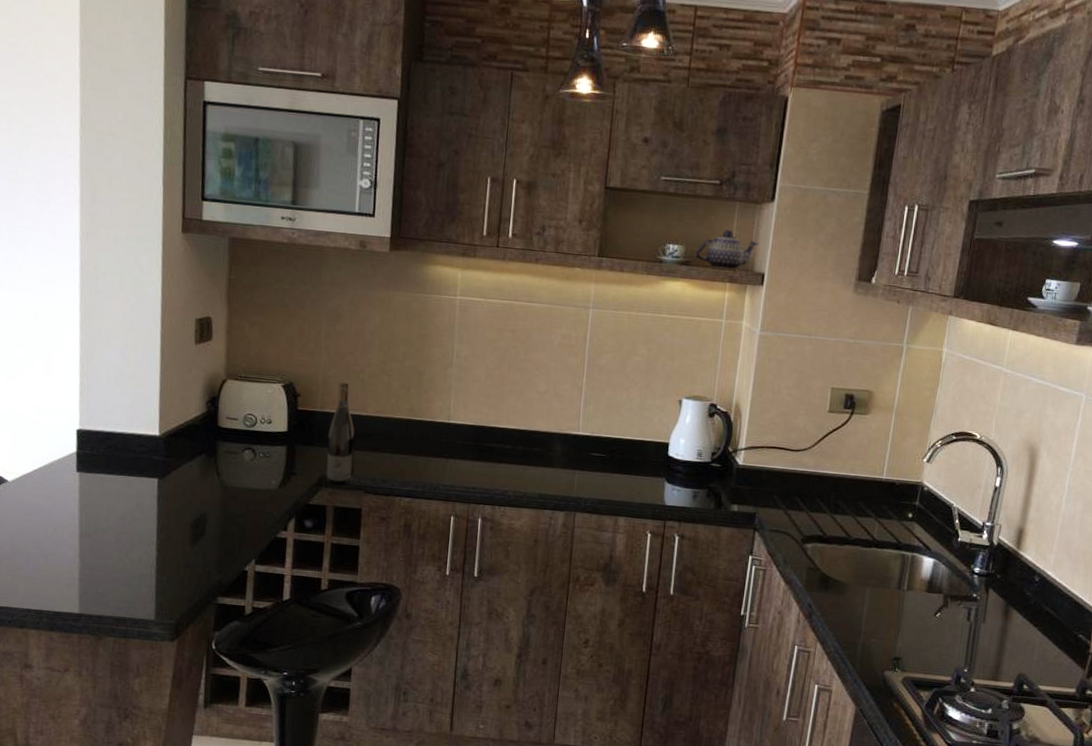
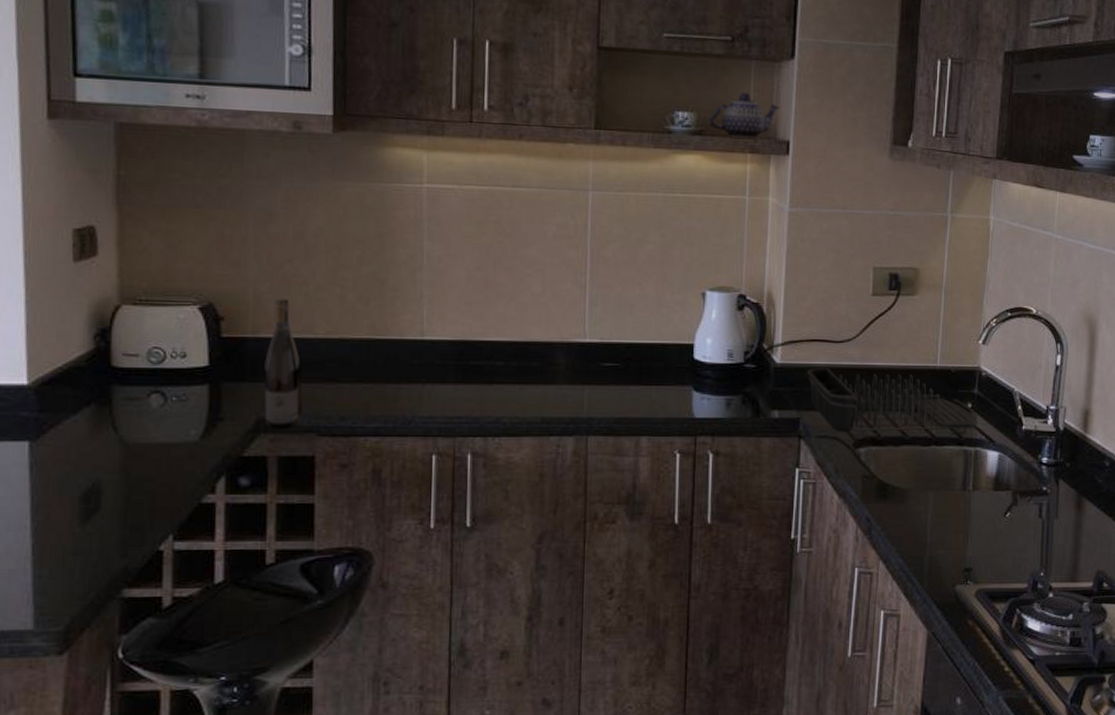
dish rack: none [765,471,917,541] -> present [807,368,978,438]

